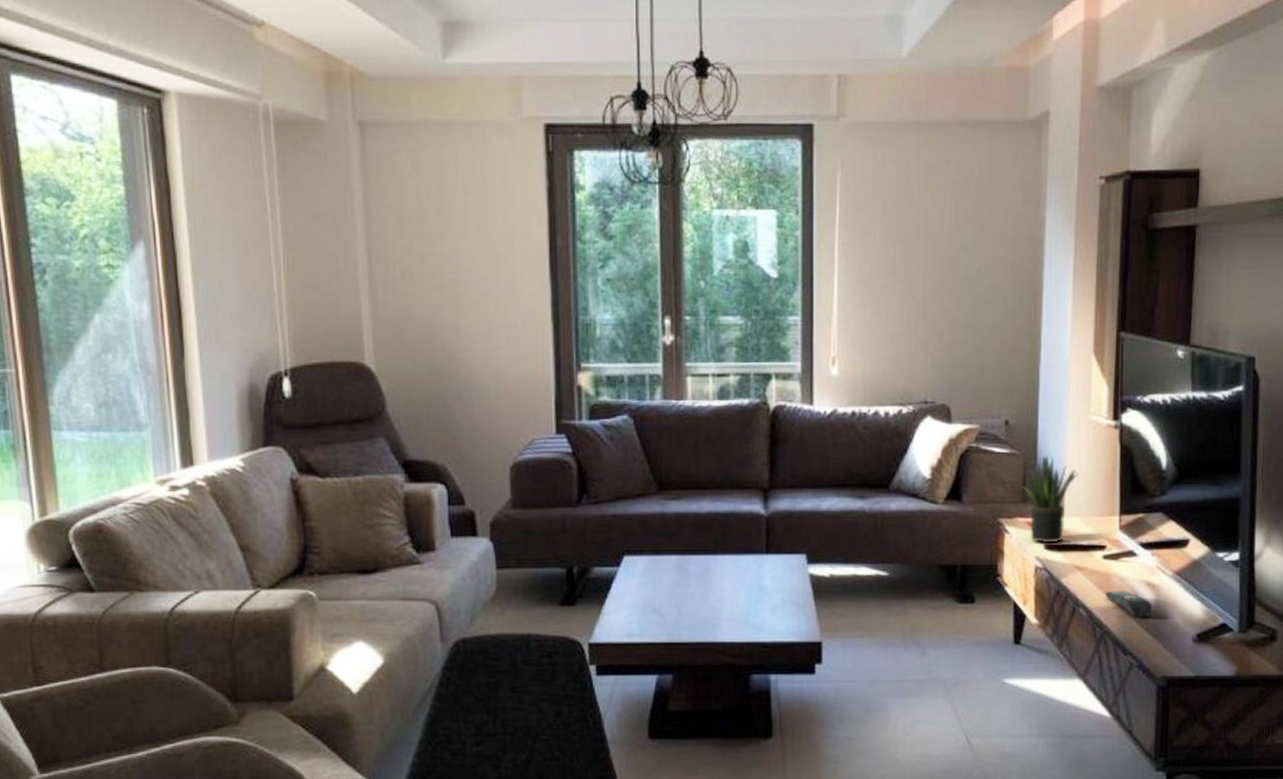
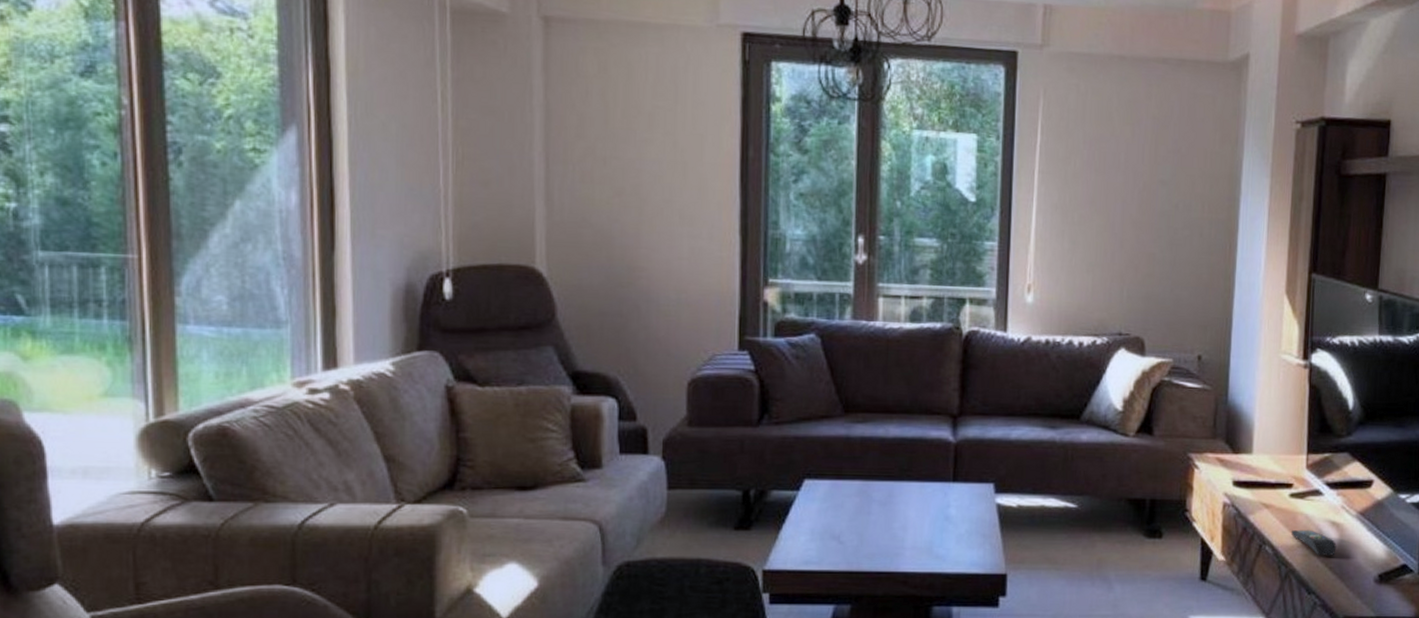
potted plant: present [1024,455,1079,544] -> none [1214,391,1269,480]

